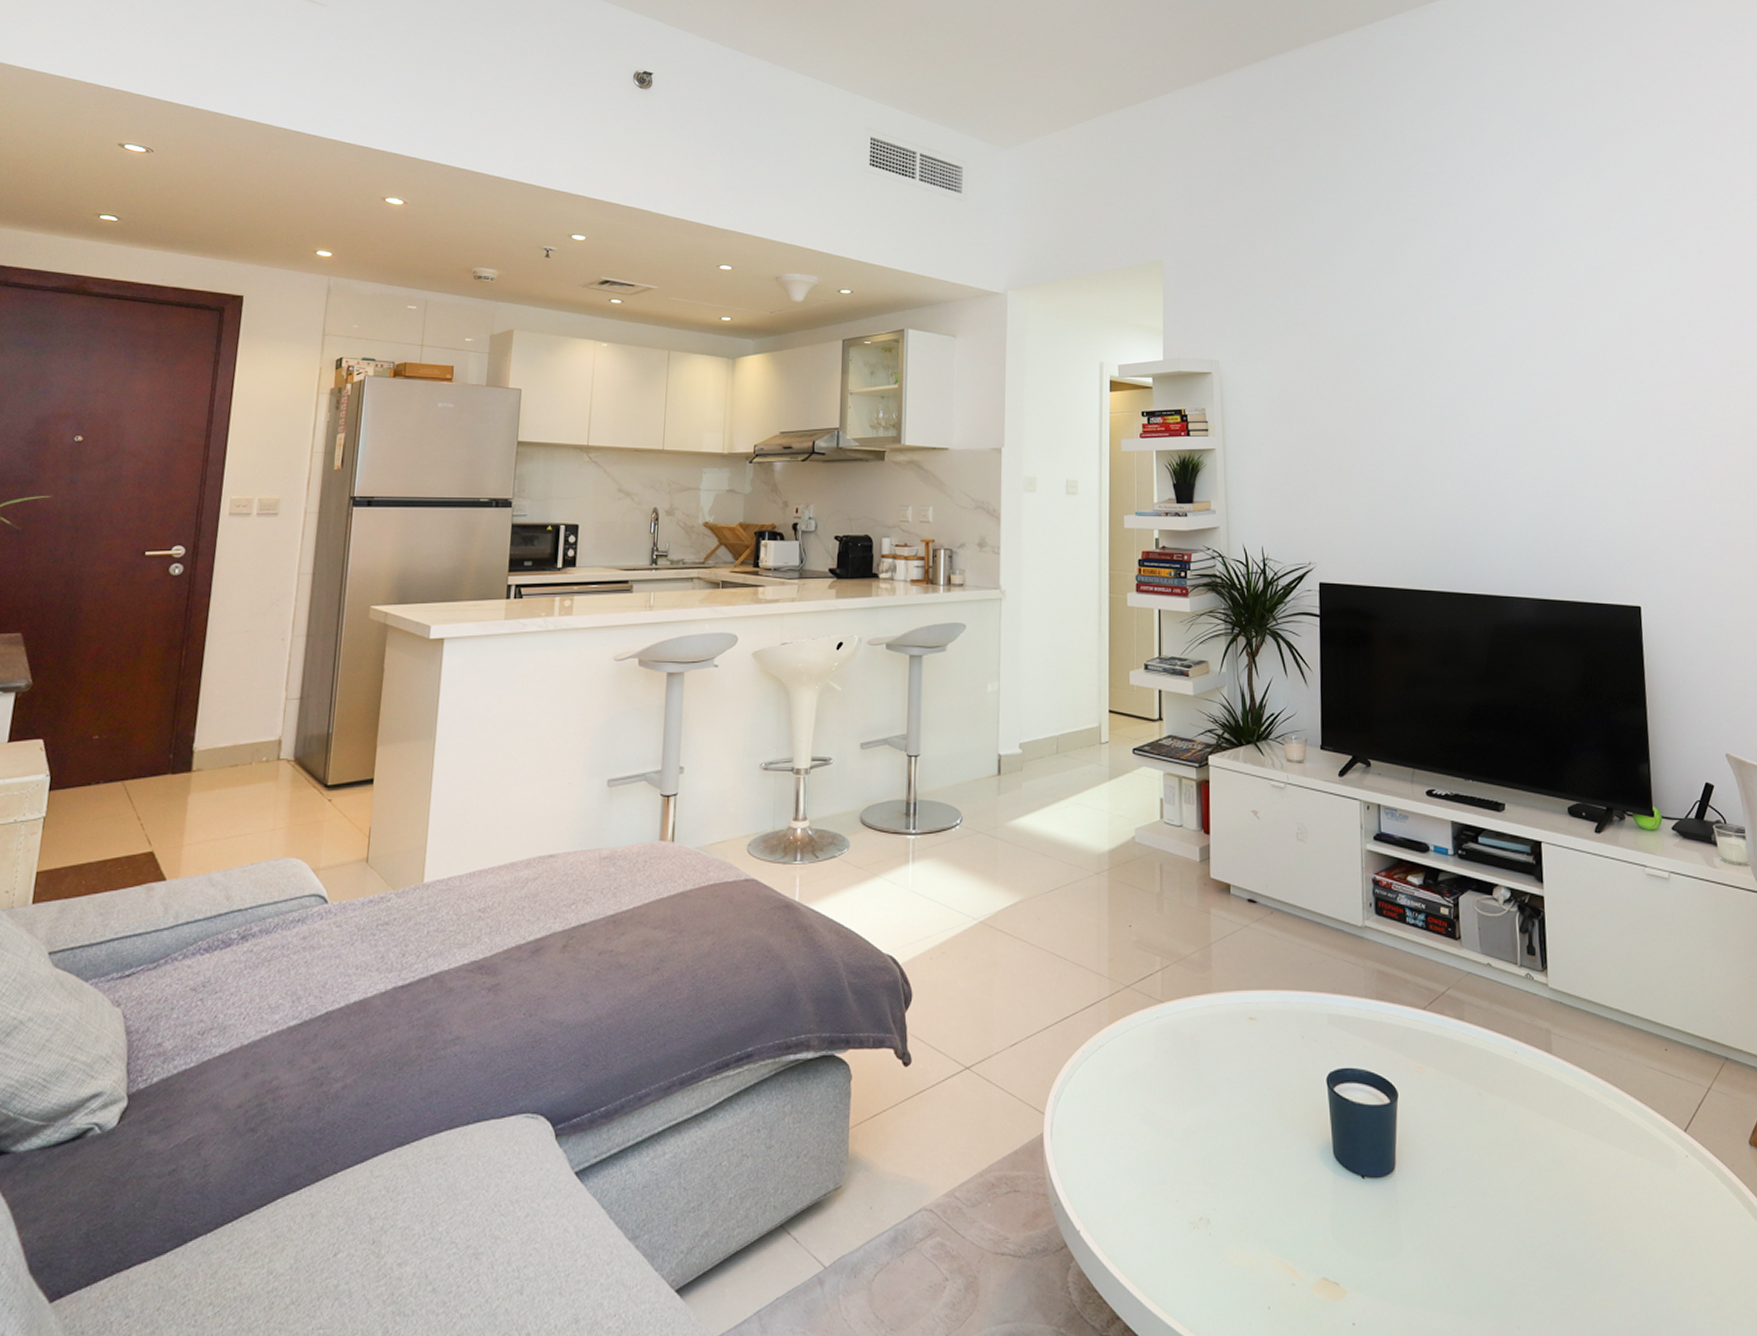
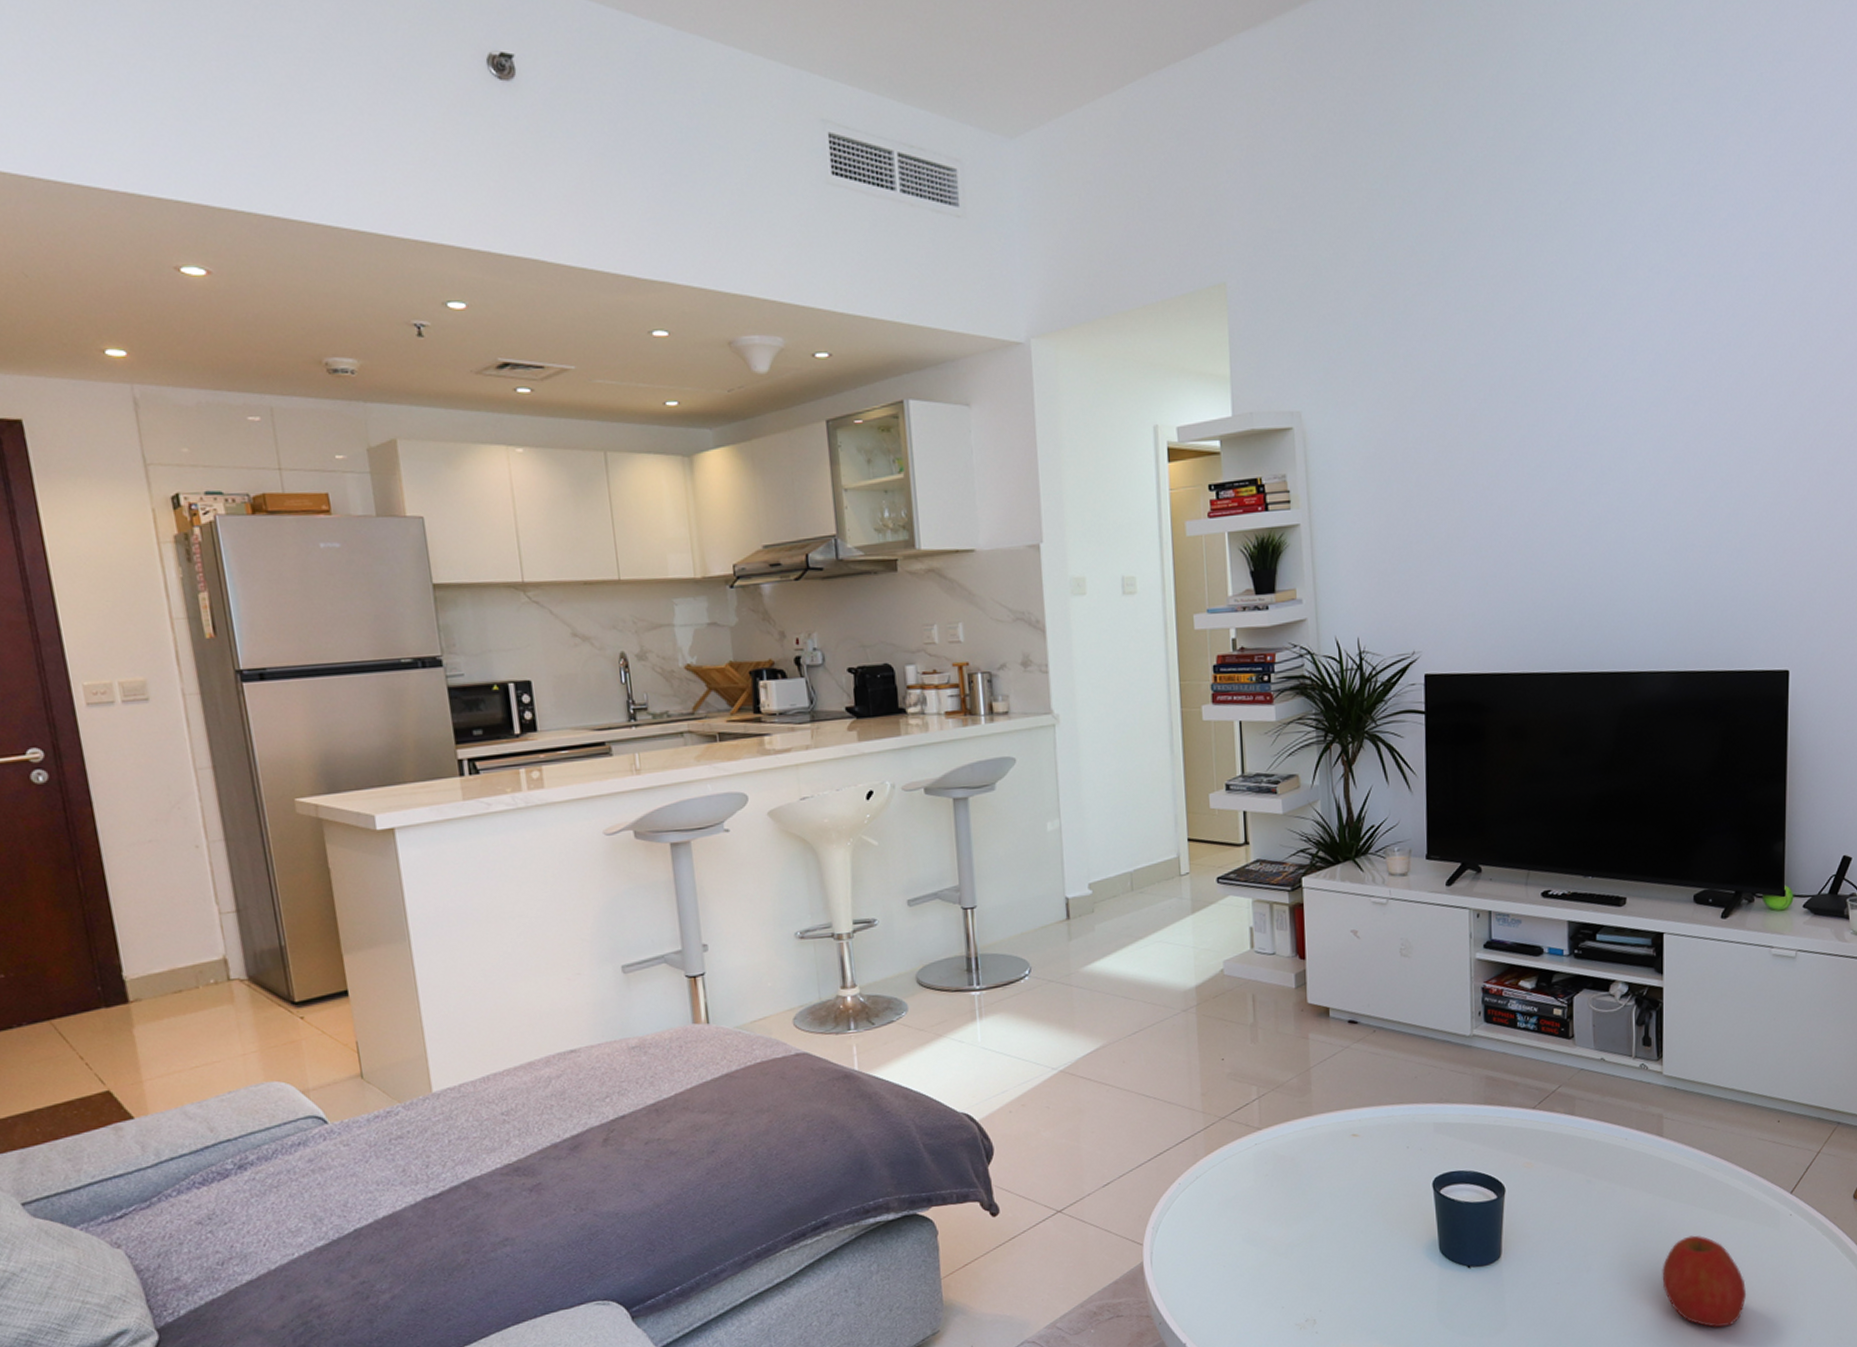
apple: none [1558,1168,1648,1281] -> present [1662,1235,1747,1328]

